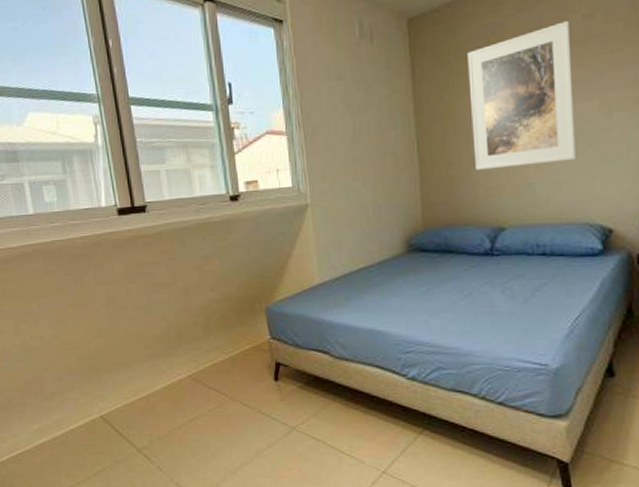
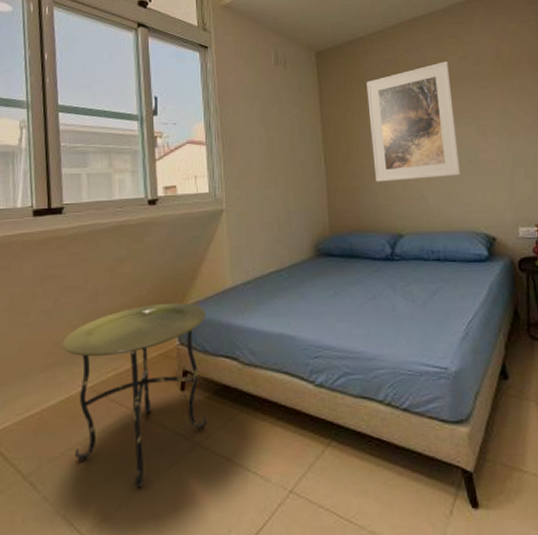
side table: none [159,298,302,463] -> present [62,302,207,488]

